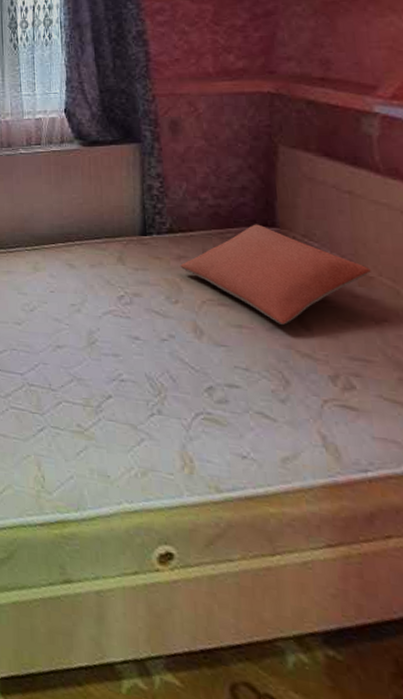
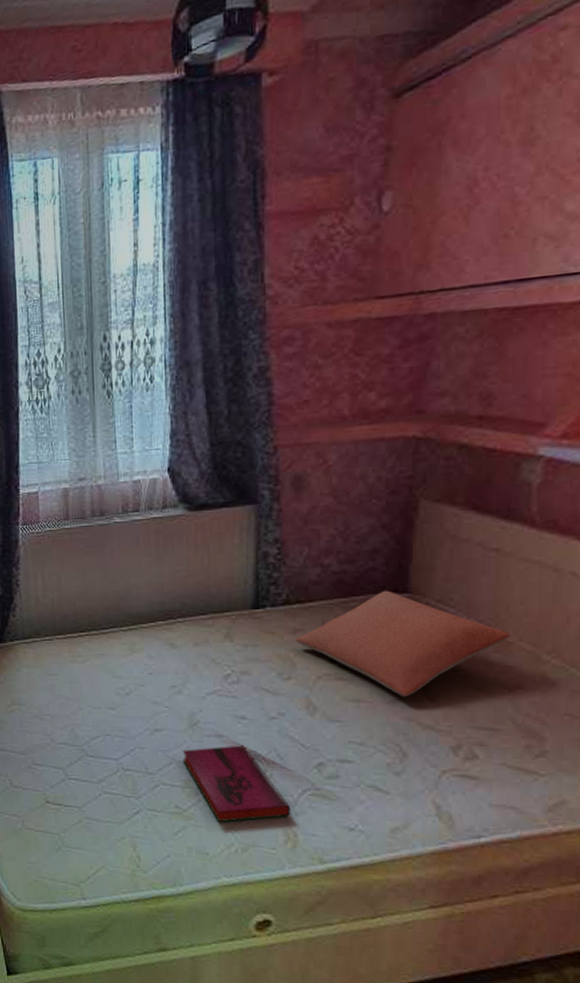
hardback book: none [82,365,186,444] -> present [182,745,292,823]

